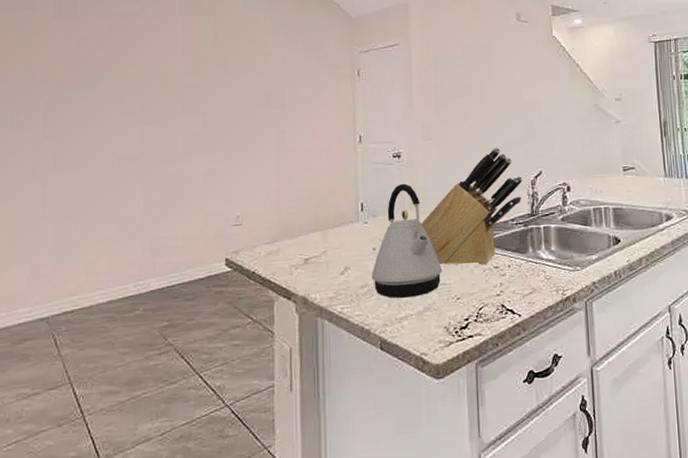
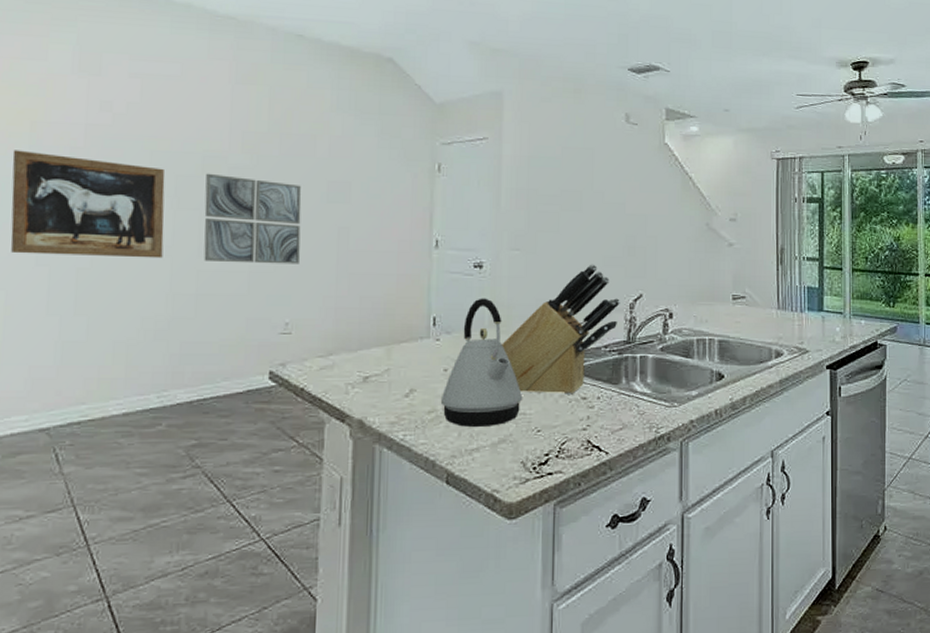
wall art: none [10,85,134,172] -> present [10,150,166,259]
wall art: none [165,92,245,167] -> present [204,173,302,264]

